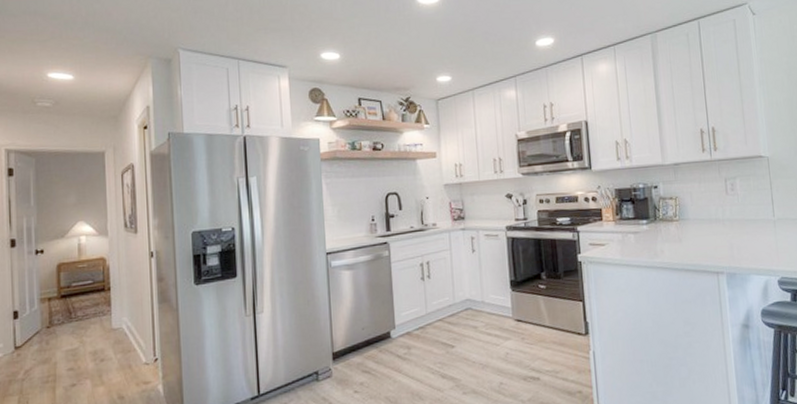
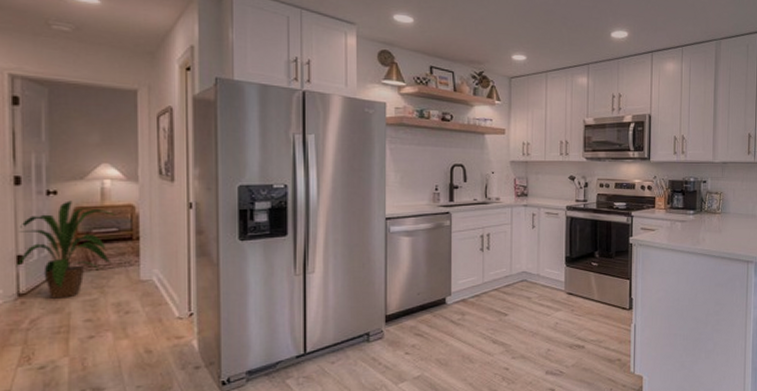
house plant: none [12,258,91,350] -> present [15,200,117,299]

